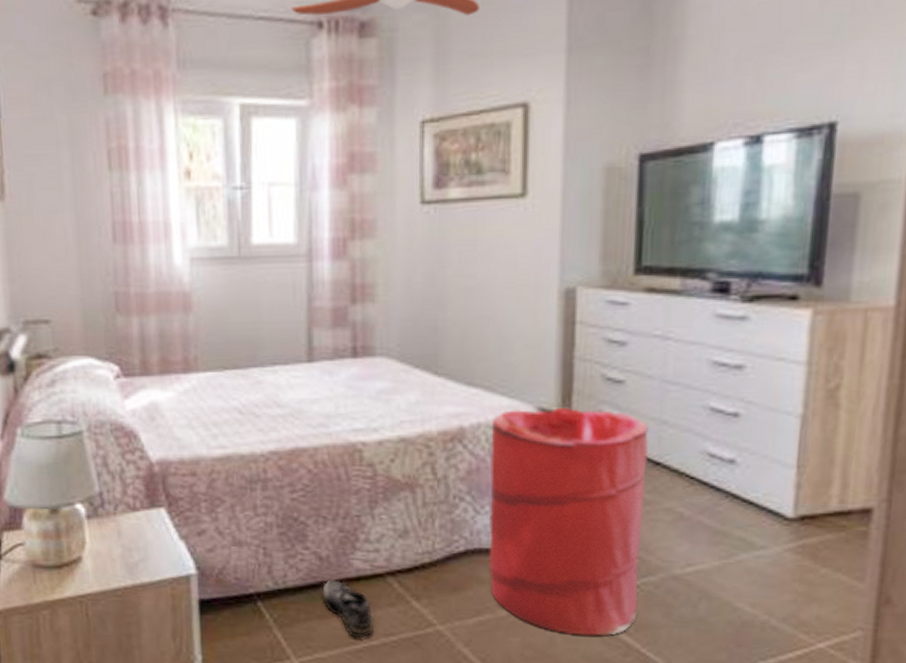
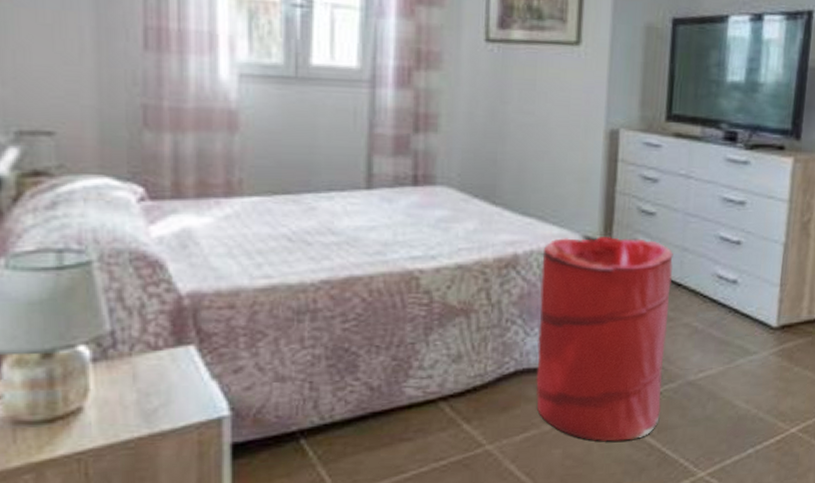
shoe: present [322,579,373,639] -> none [372,409,424,467]

